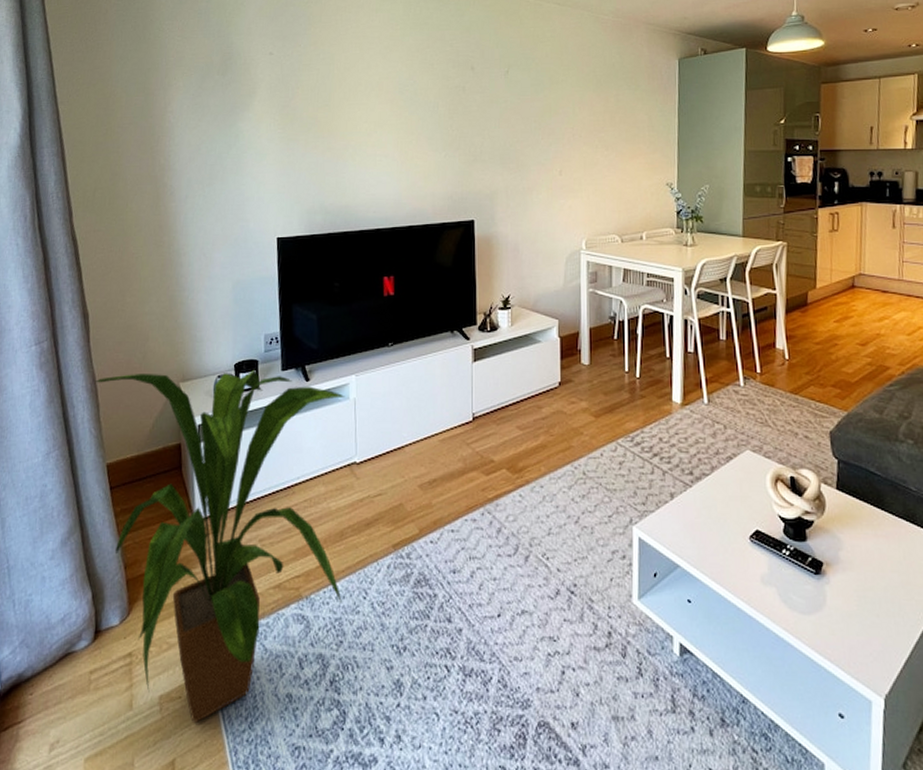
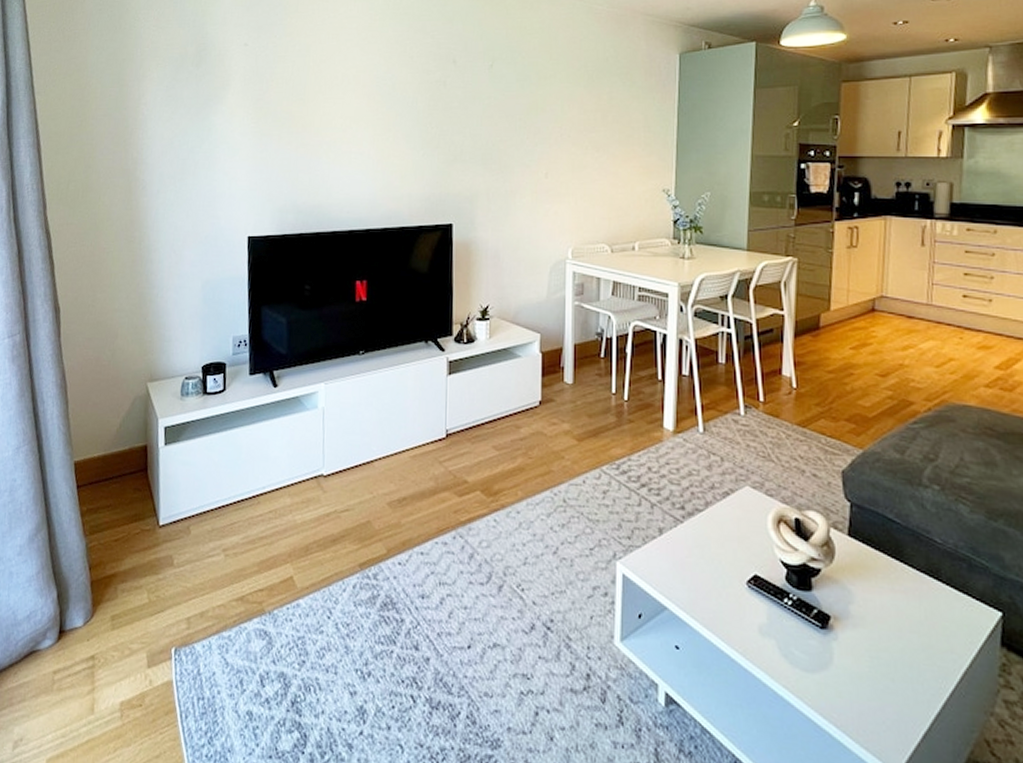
house plant: present [95,369,345,722] -> none [64,370,314,733]

